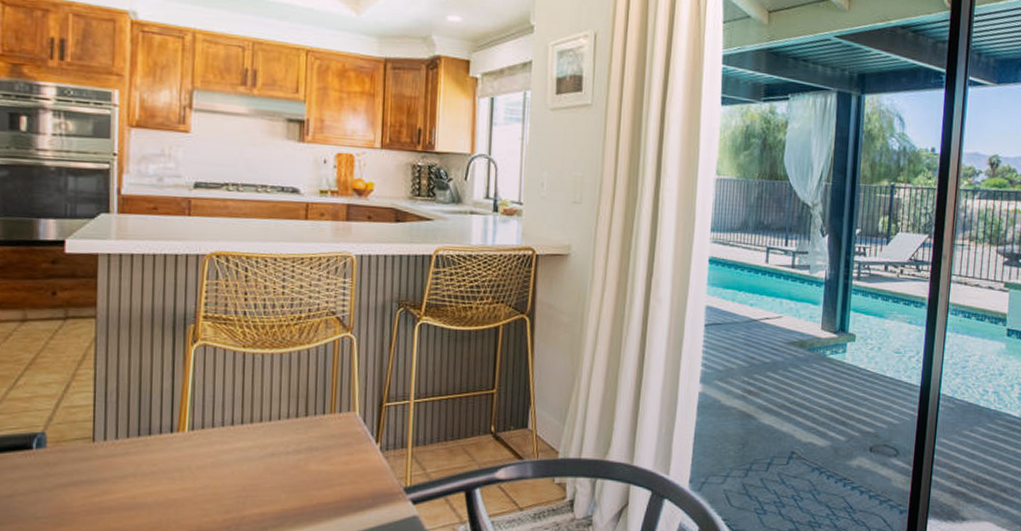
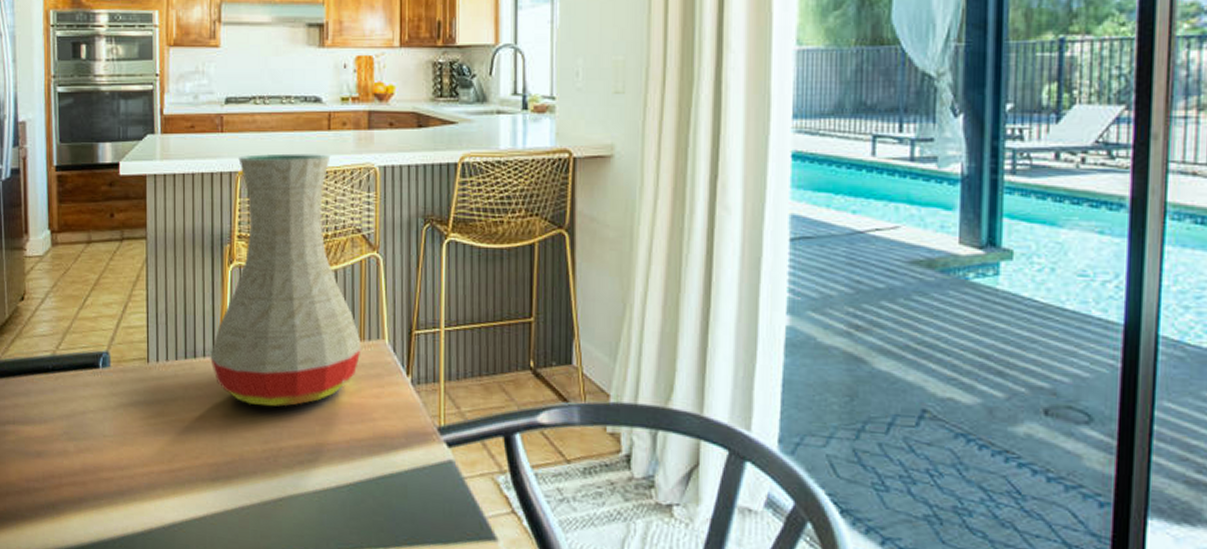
vase: none [168,239,332,478] -> present [210,153,362,407]

